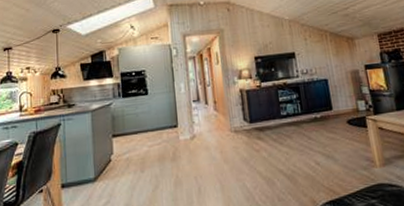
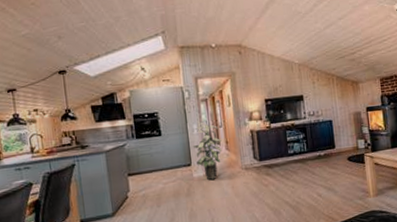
indoor plant: none [179,81,209,143] -> present [192,122,222,180]

